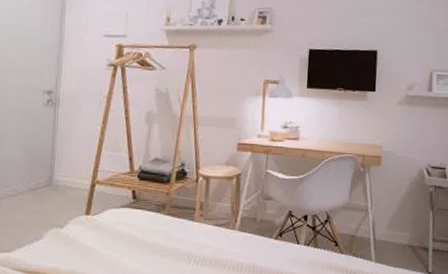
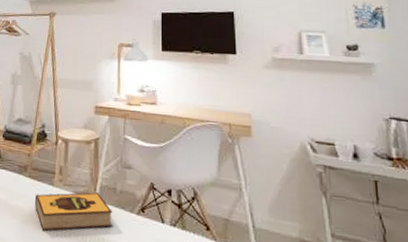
hardback book: none [173,222,252,262] -> present [34,191,112,231]

